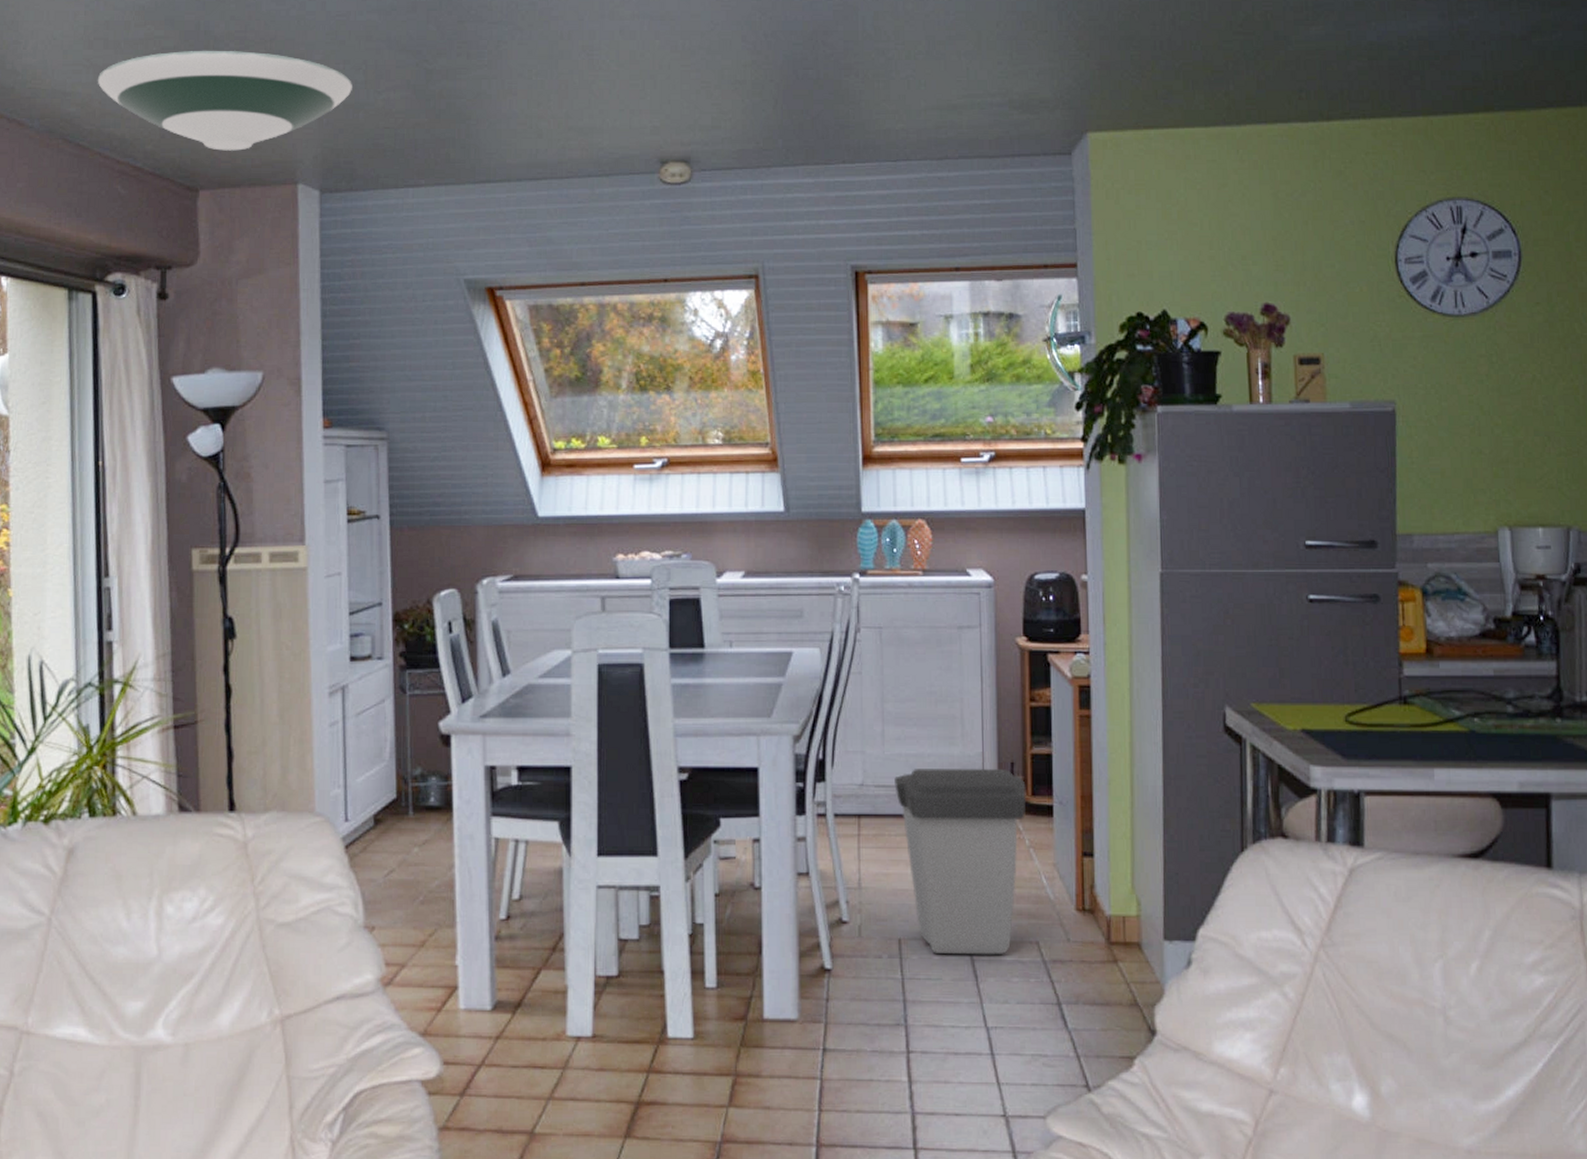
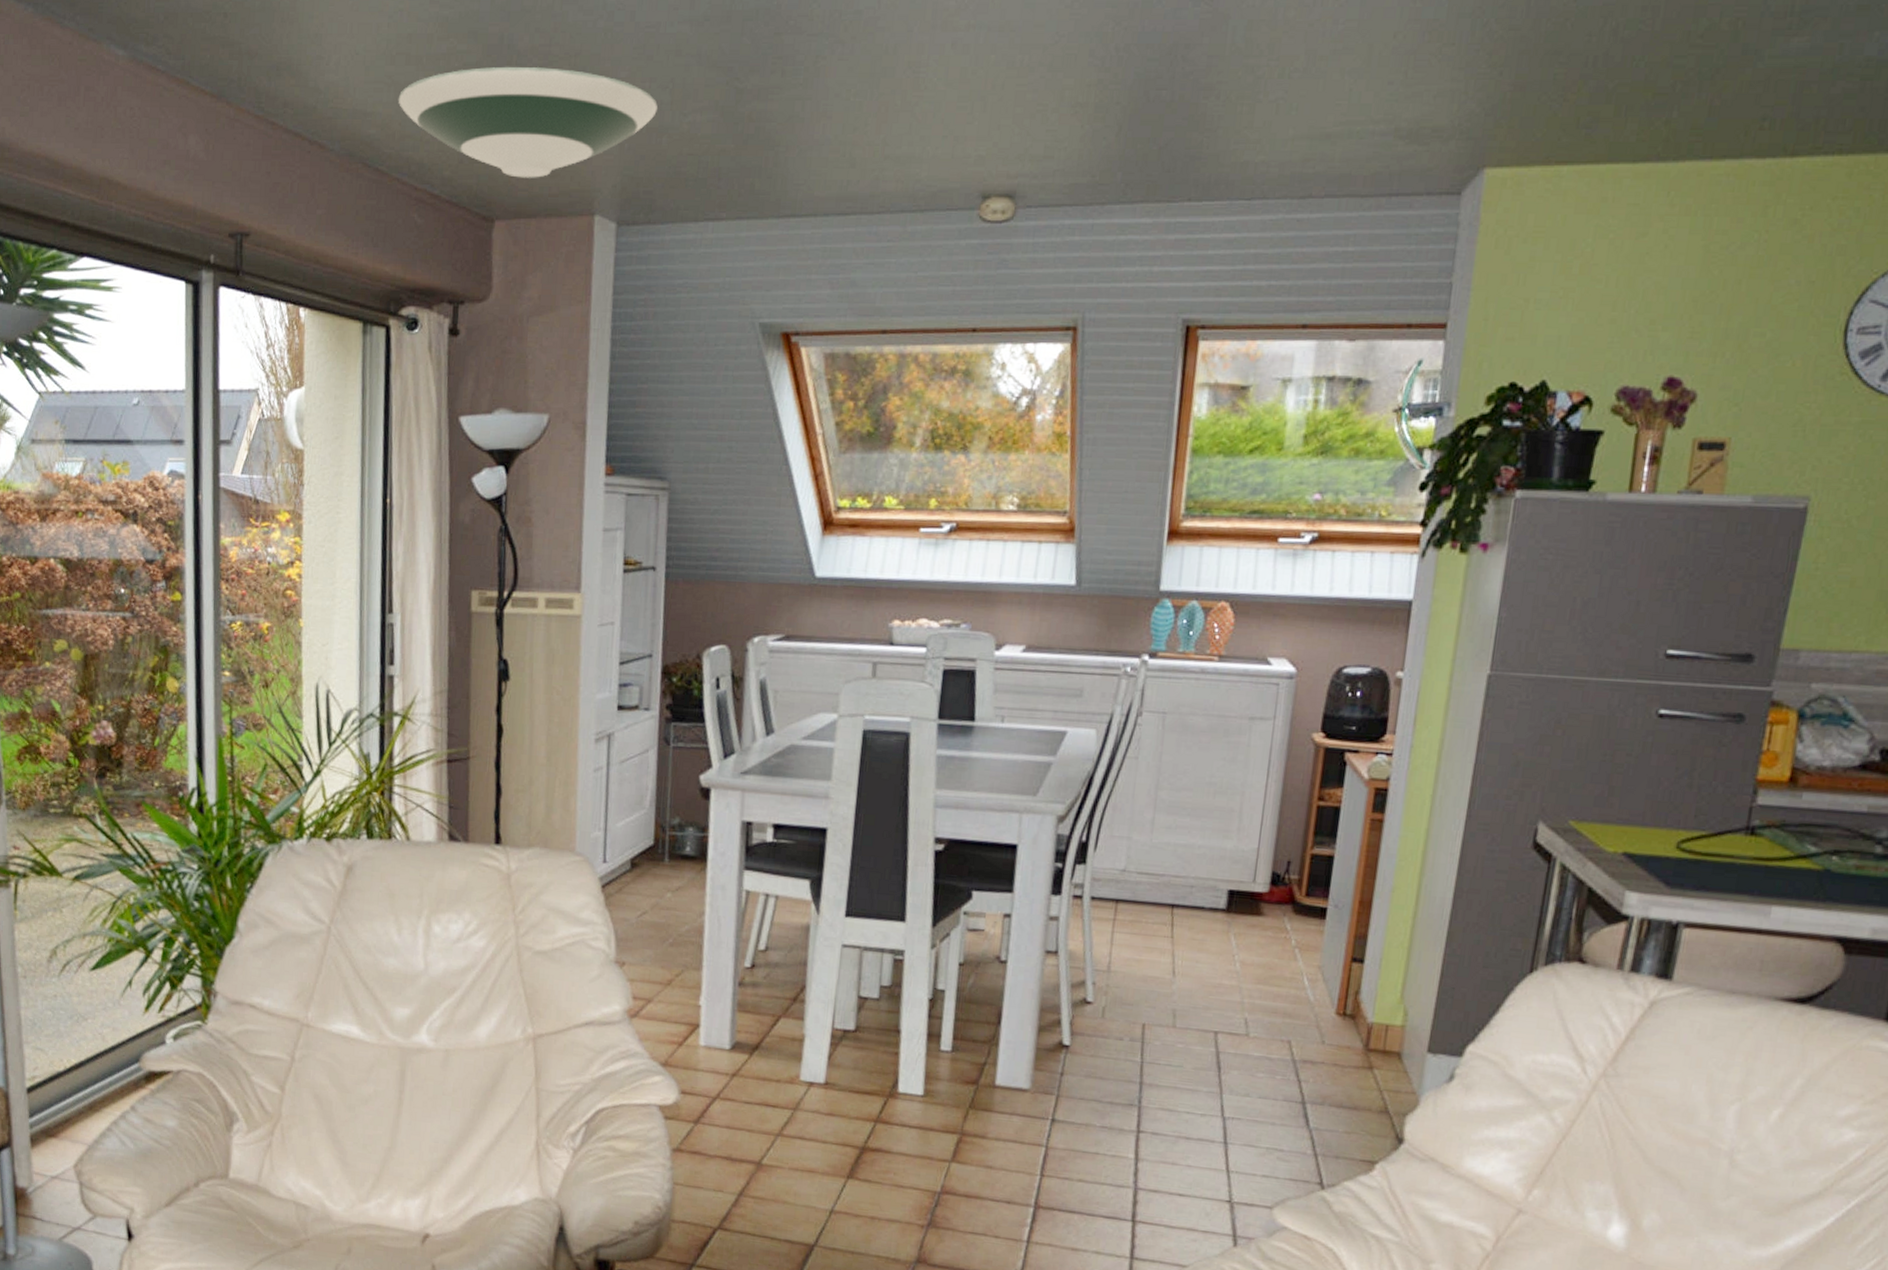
trash can: present [894,768,1026,955] -> none [1158,859,1301,1050]

